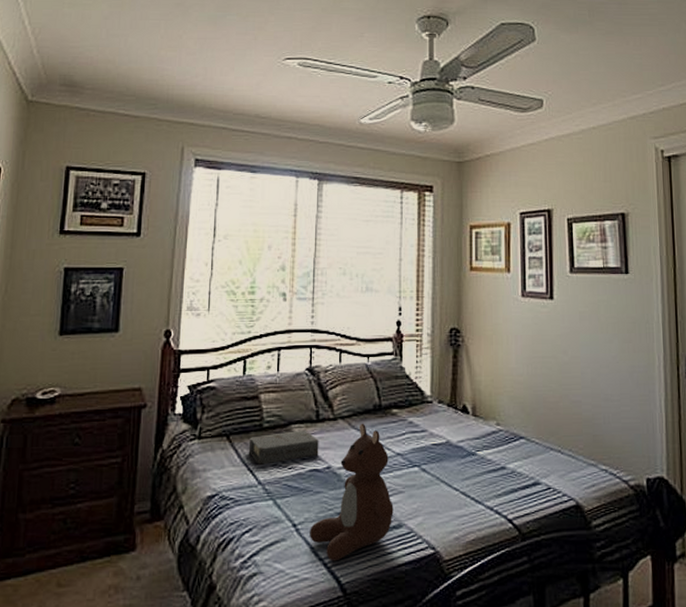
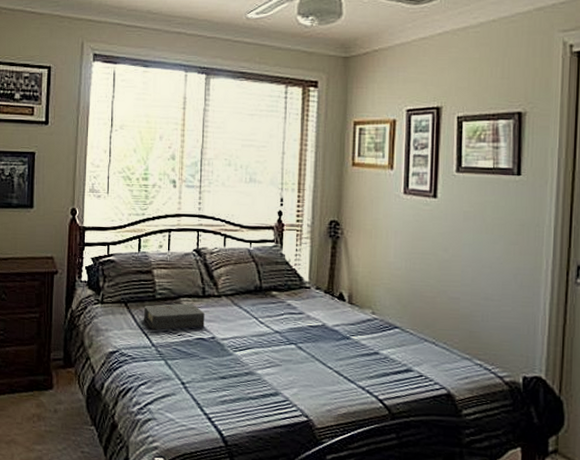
teddy bear: present [310,423,394,562] -> none [196,301,271,417]

